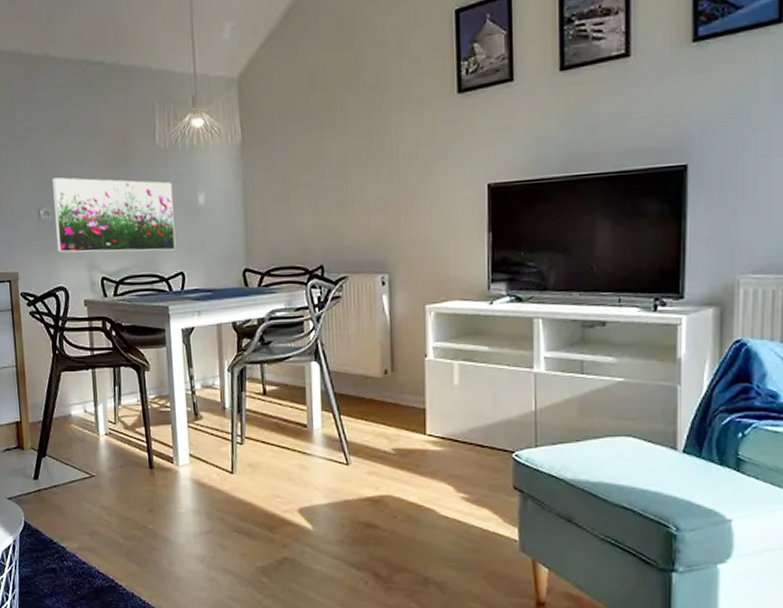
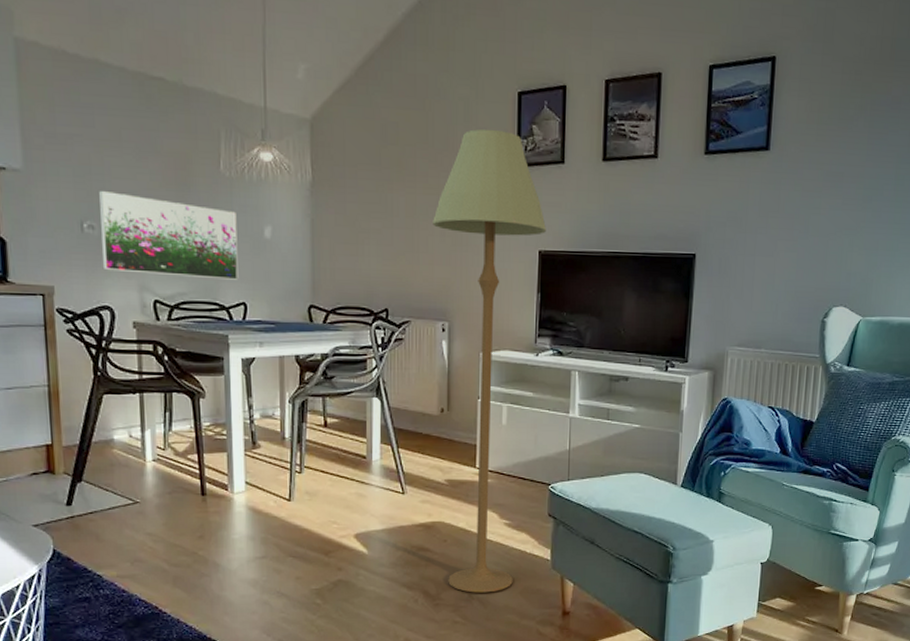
floor lamp: none [367,55,495,577] -> present [433,129,546,593]

